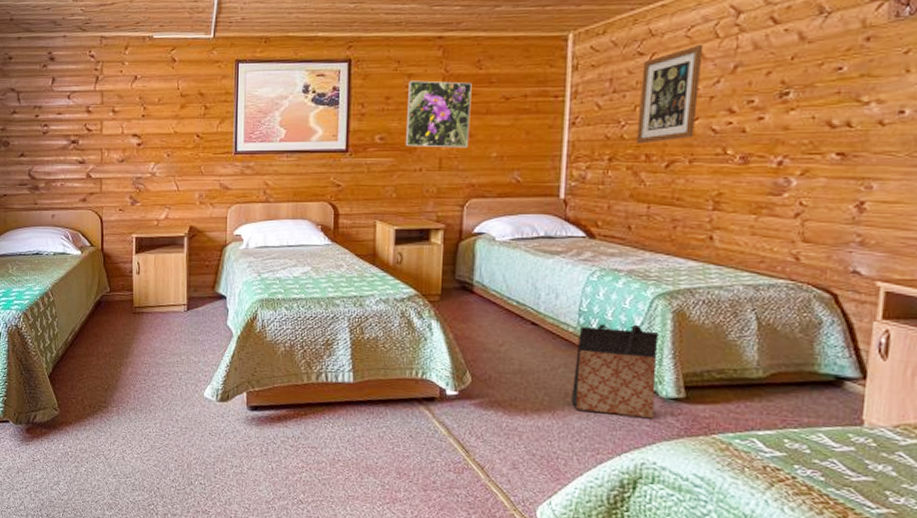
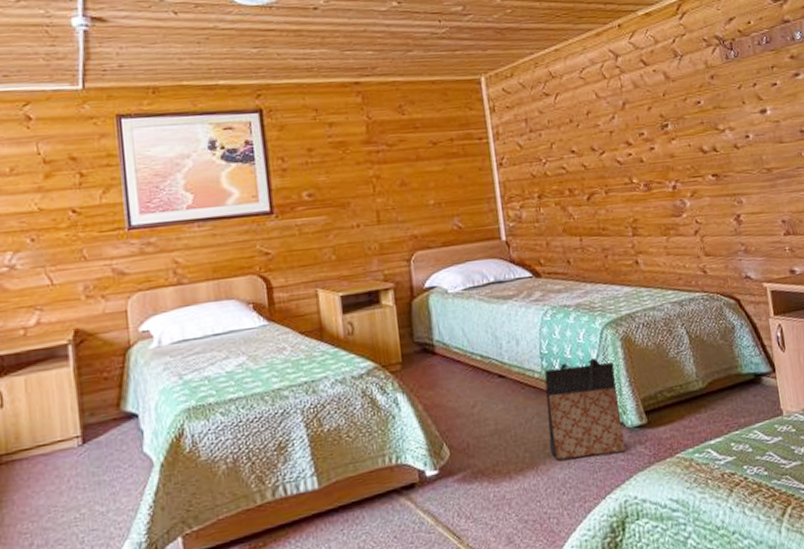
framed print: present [405,80,472,148] -> none [331,128,405,202]
wall art: present [636,44,704,144] -> none [550,84,604,180]

